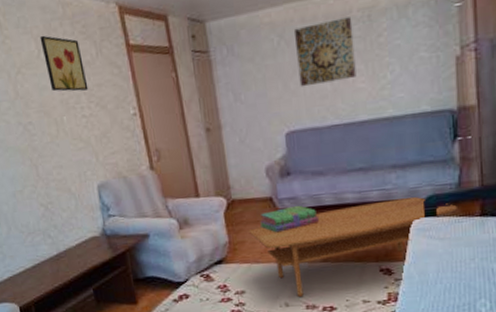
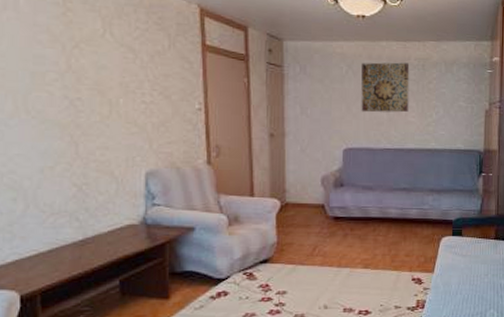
wall art: present [39,35,89,92] -> none [108,16,154,78]
coffee table: present [248,197,457,298] -> none [298,218,478,301]
stack of books: present [260,205,319,233] -> none [310,214,364,238]

